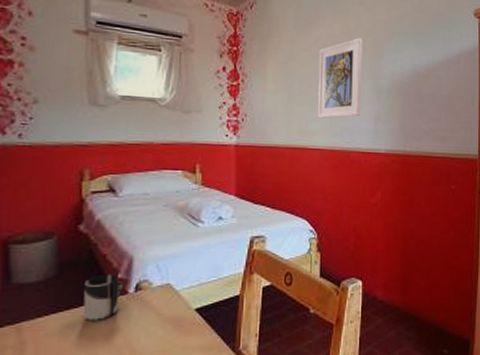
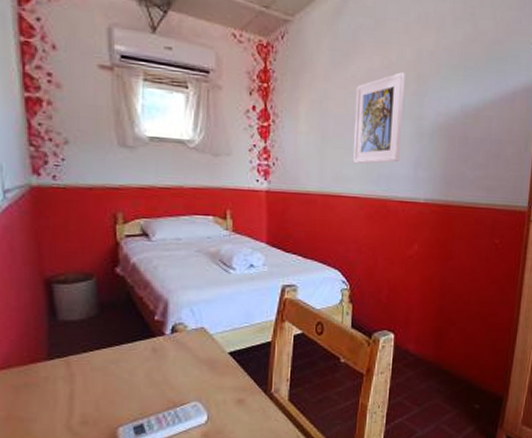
cup: present [83,274,123,321] -> none [124,315,159,358]

